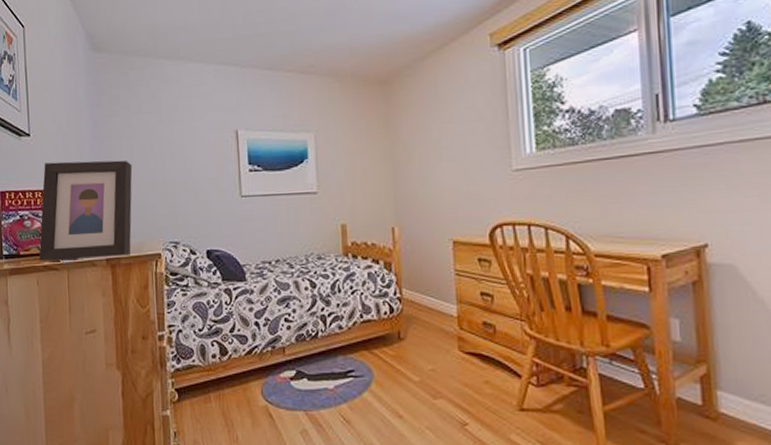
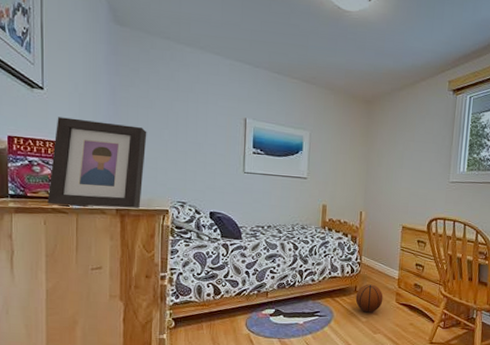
basketball: none [400,327,440,367] -> present [355,284,383,312]

